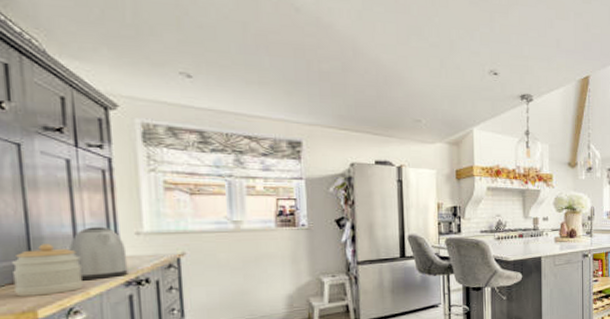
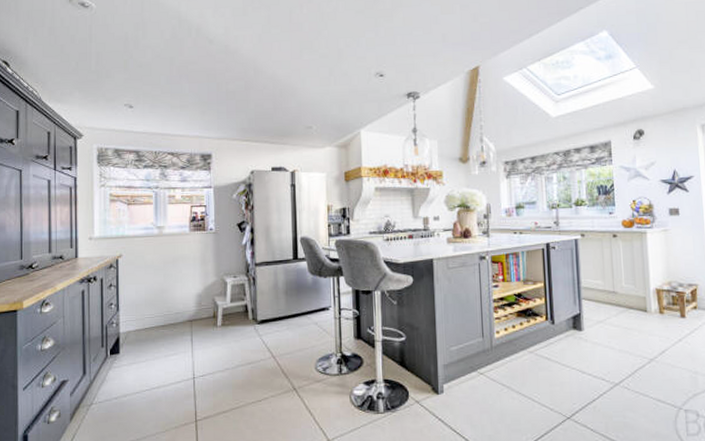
jar: present [10,244,84,297] -> none [10,247,53,290]
kettle: present [69,226,128,281] -> none [45,233,82,278]

